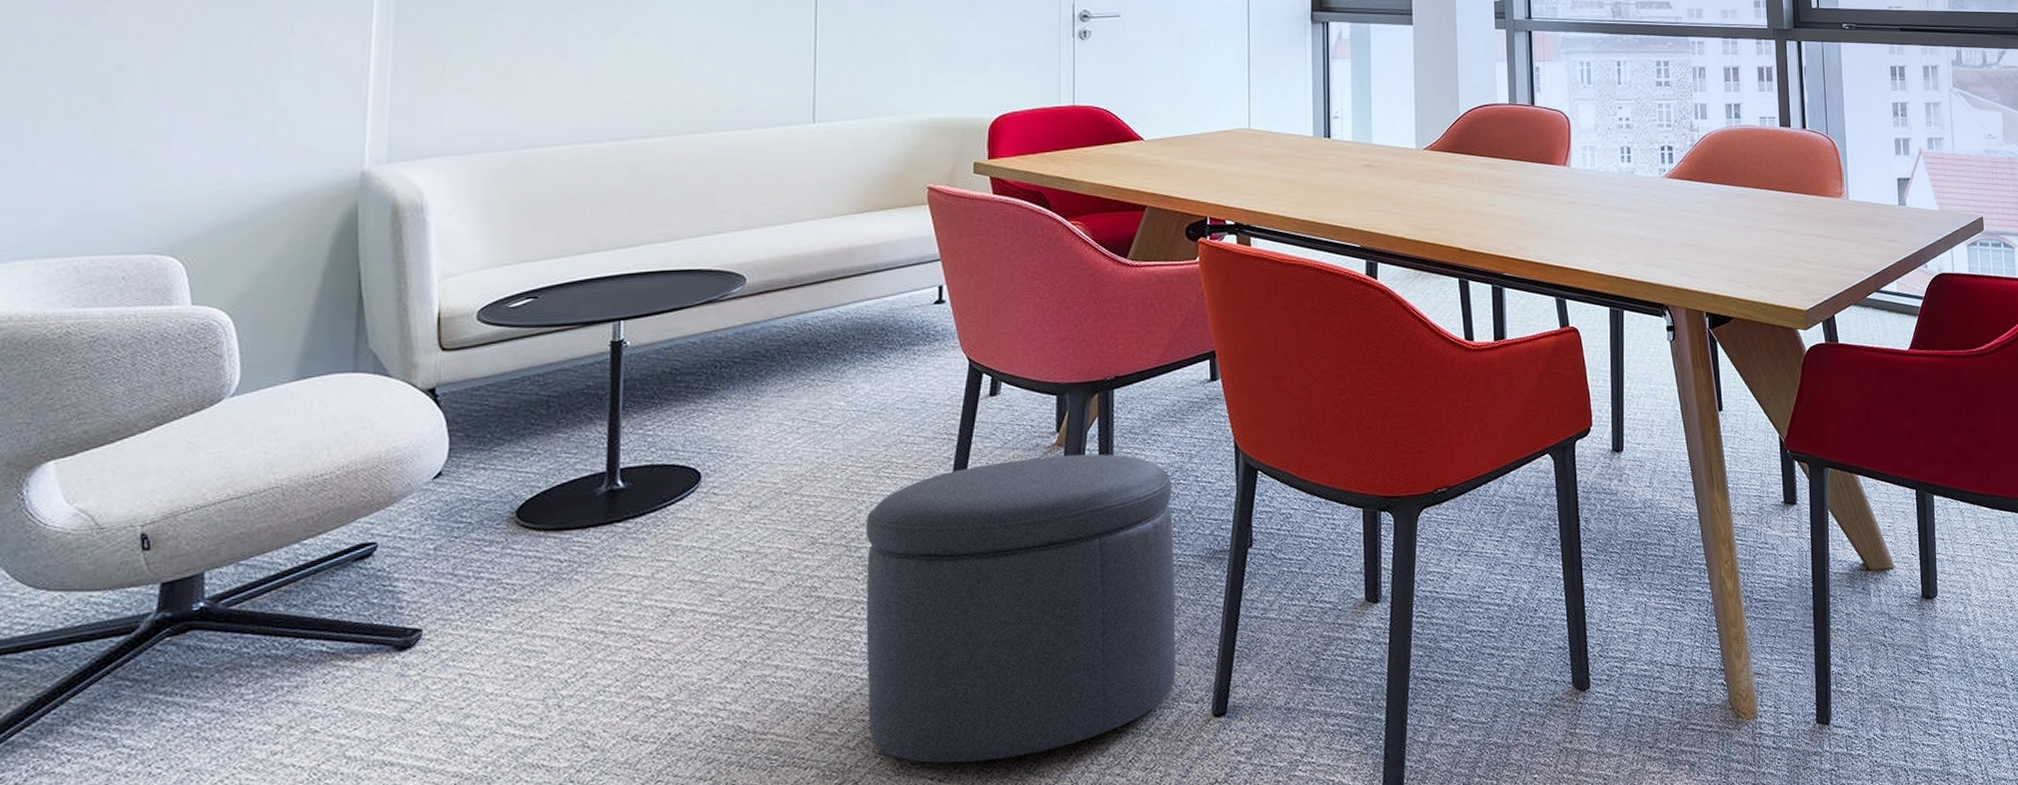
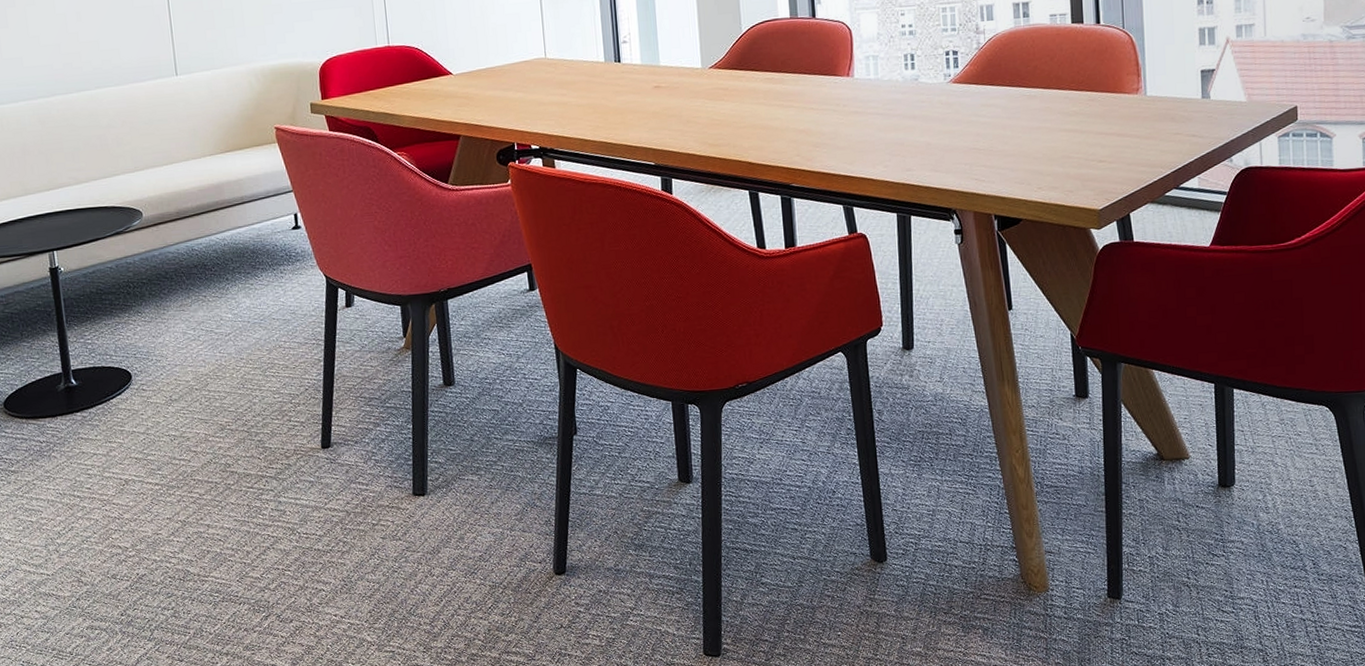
ottoman: present [865,454,1176,764] -> none [260,355,521,604]

